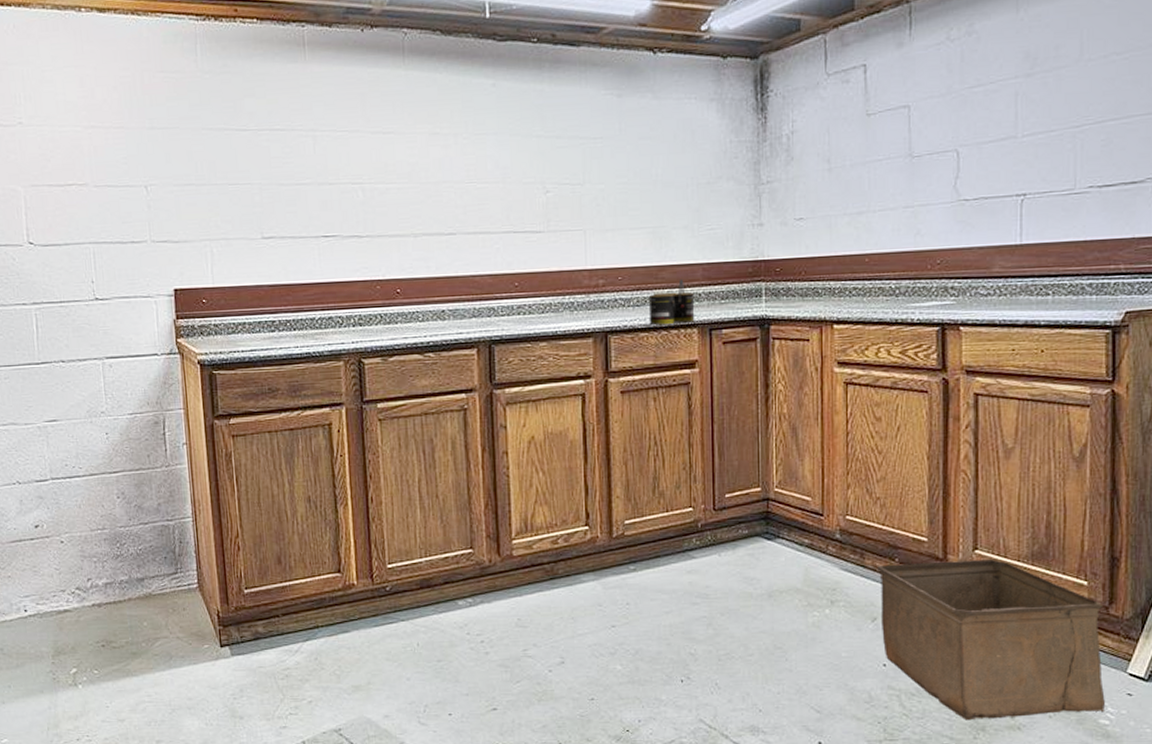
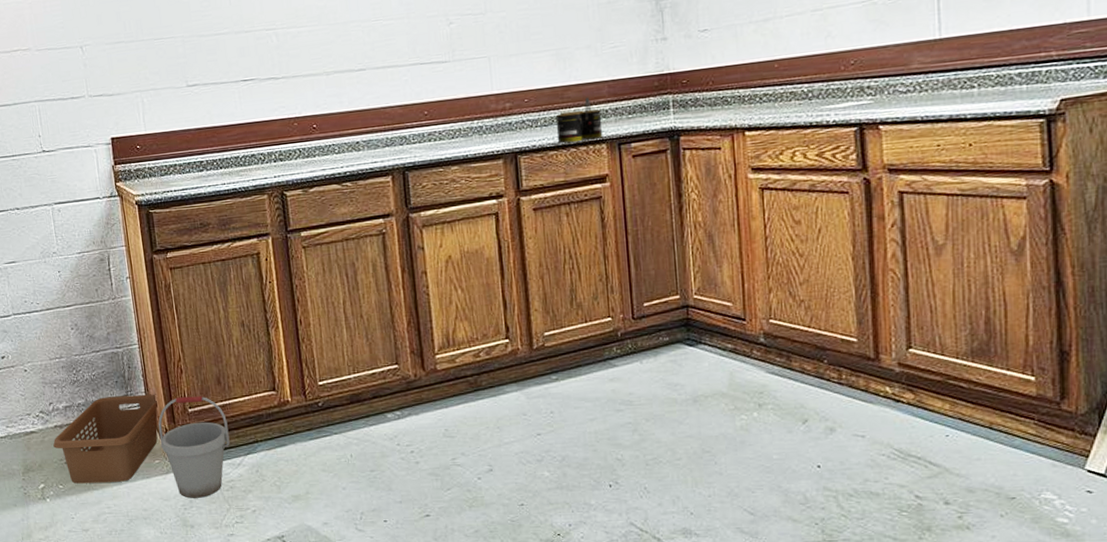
laundry basket: none [89,572,210,669] -> present [53,394,158,484]
bucket: none [209,576,288,687] -> present [158,396,230,498]
storage bin: present [876,560,1106,721] -> none [804,358,1063,521]

